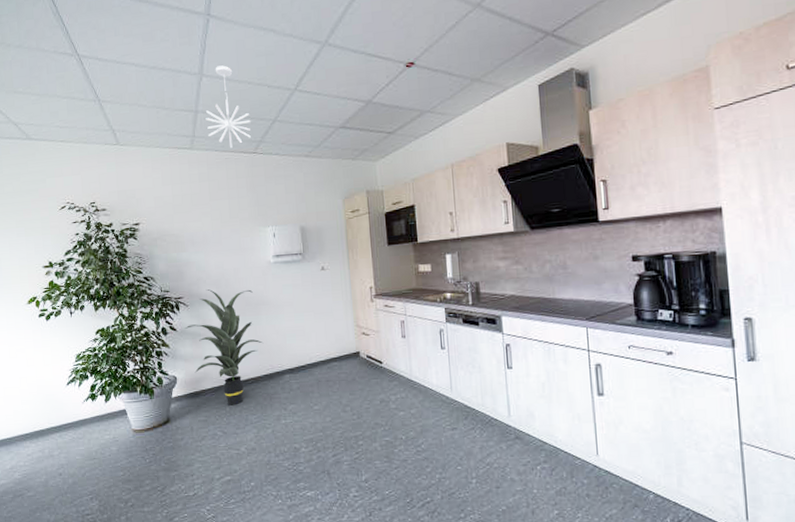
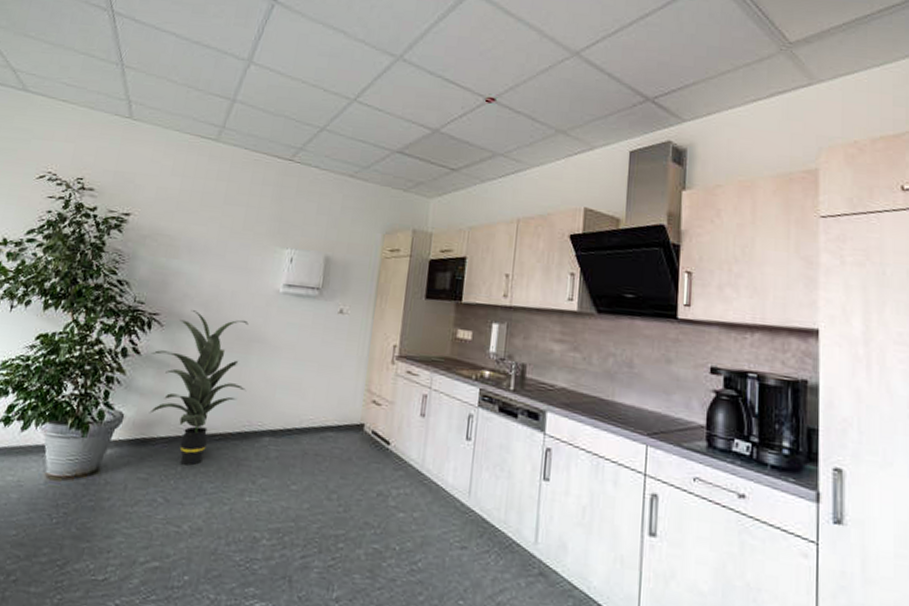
pendant light: present [206,65,252,149] -> none [241,56,295,150]

